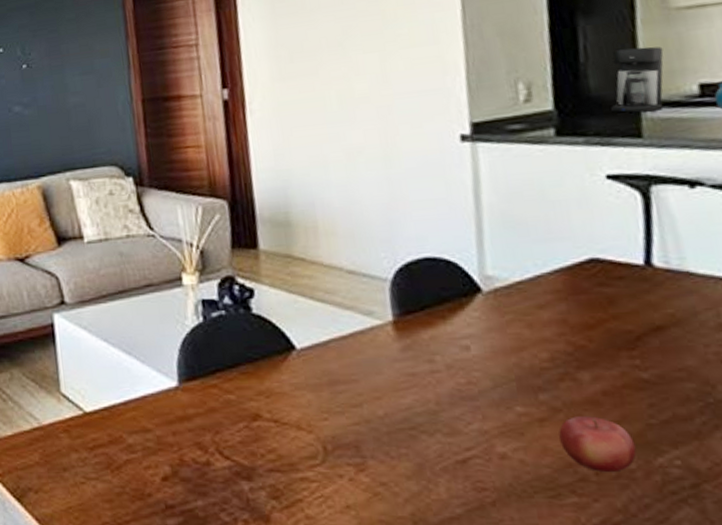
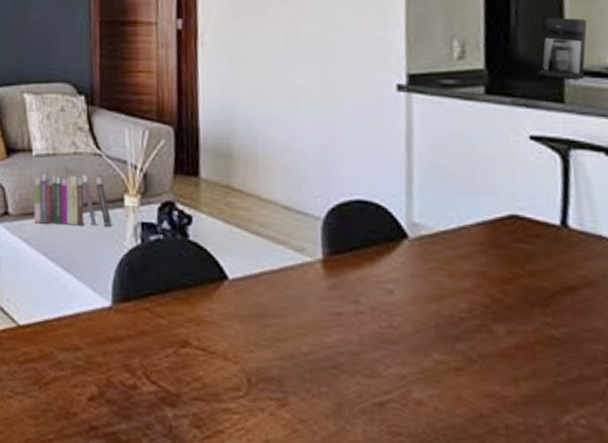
books: none [88,256,171,310] -> present [33,173,111,227]
fruit: present [558,416,637,473] -> none [472,368,545,427]

